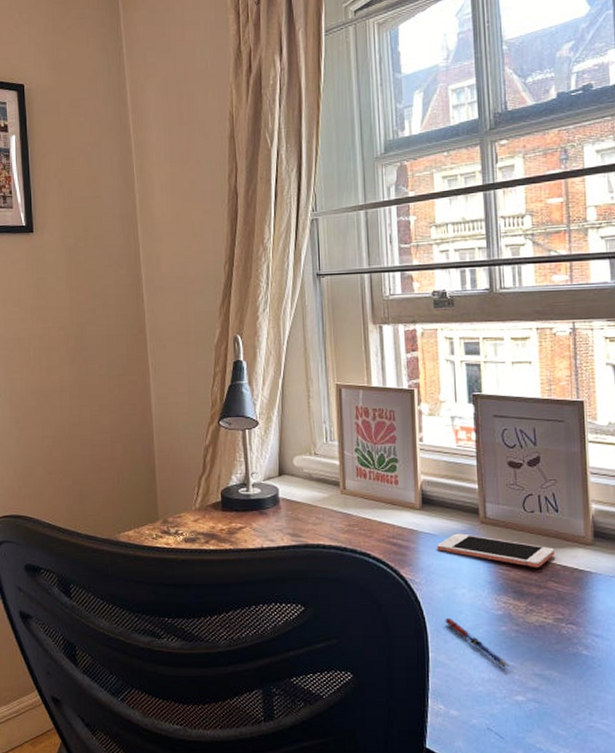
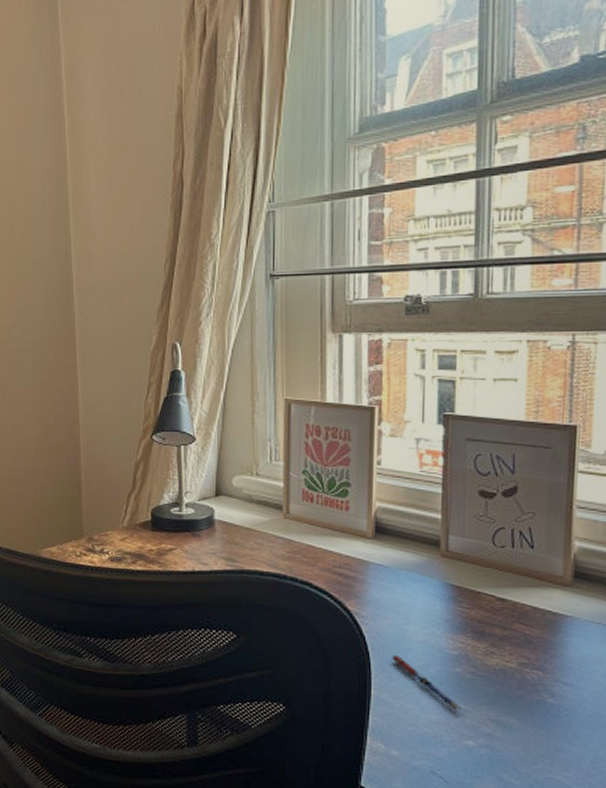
cell phone: present [437,533,555,568] -> none [388,566,525,608]

